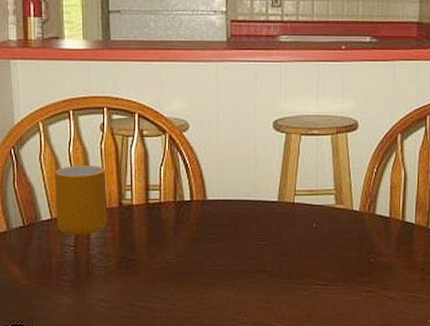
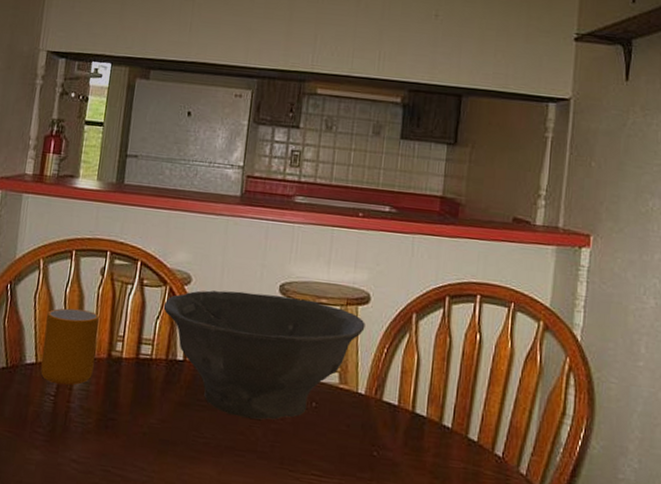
bowl: none [165,132,355,245] -> present [163,290,366,420]

